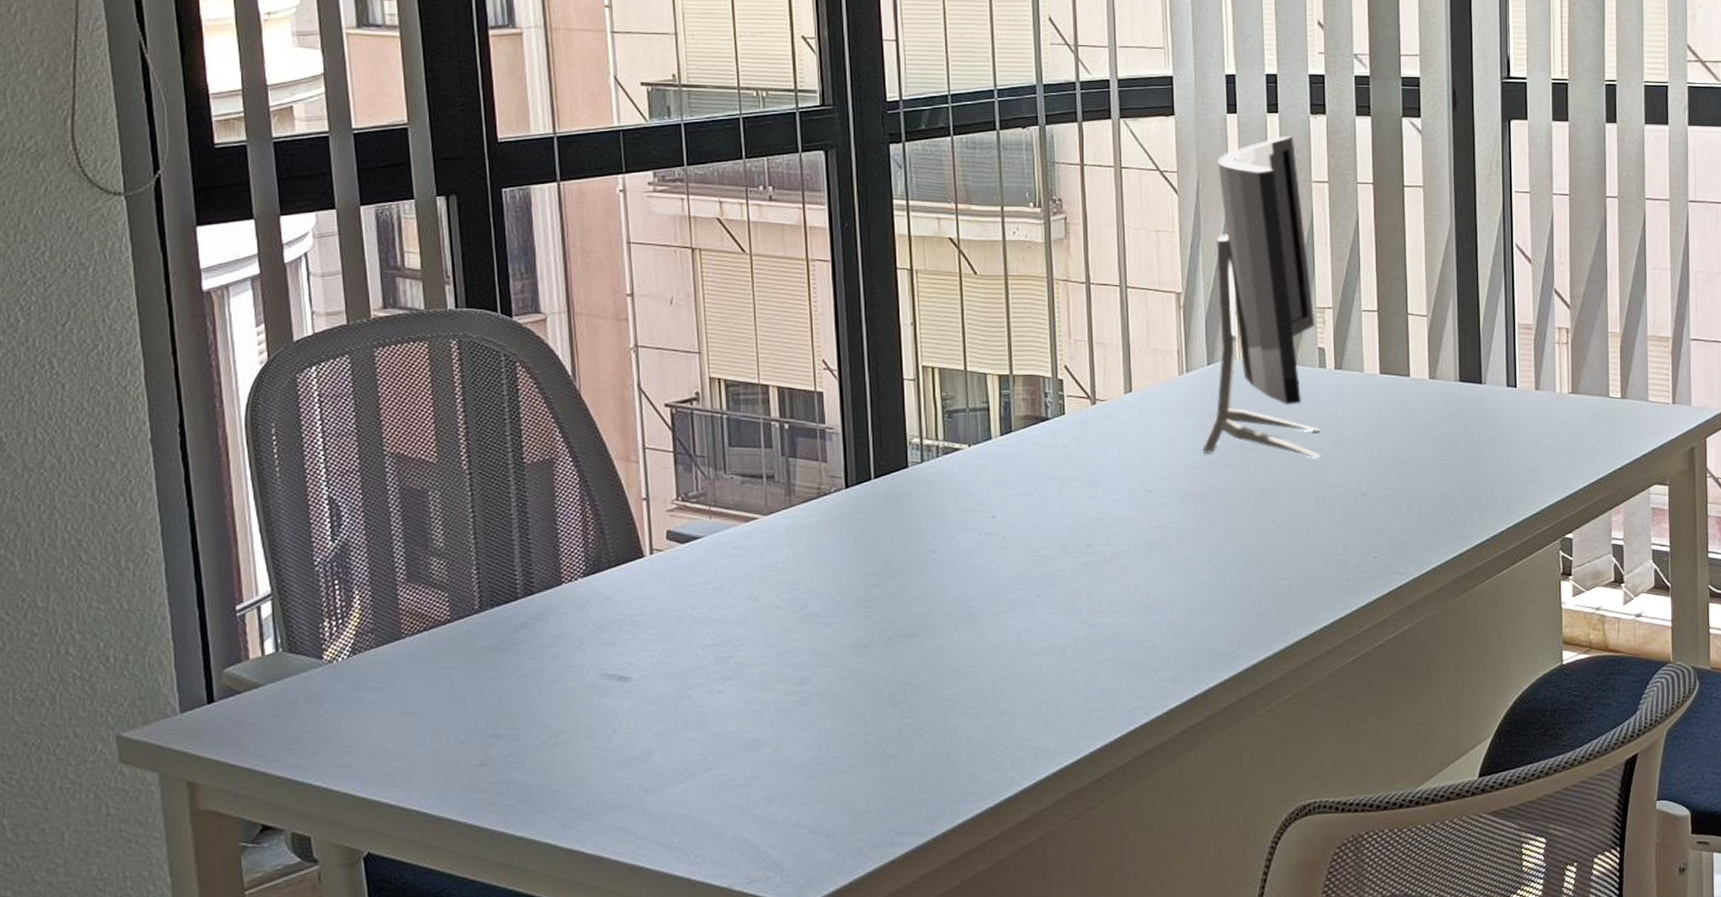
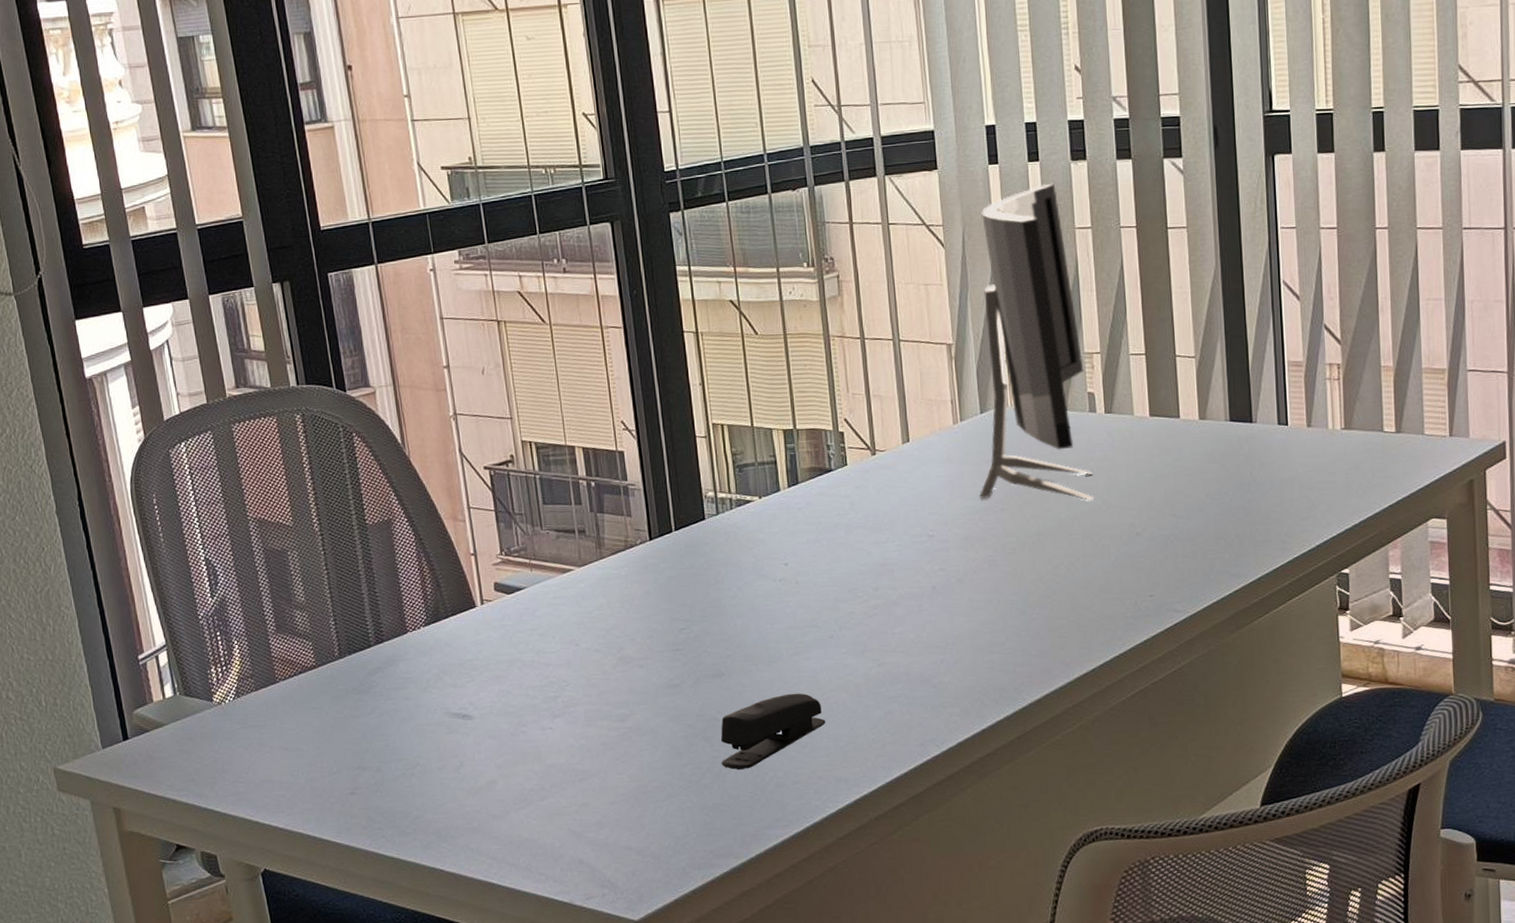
stapler: none [909,655,1028,739] -> present [720,693,826,770]

